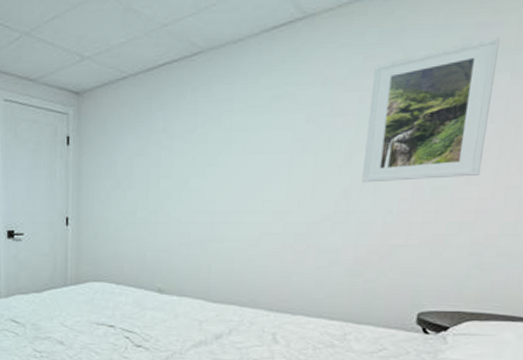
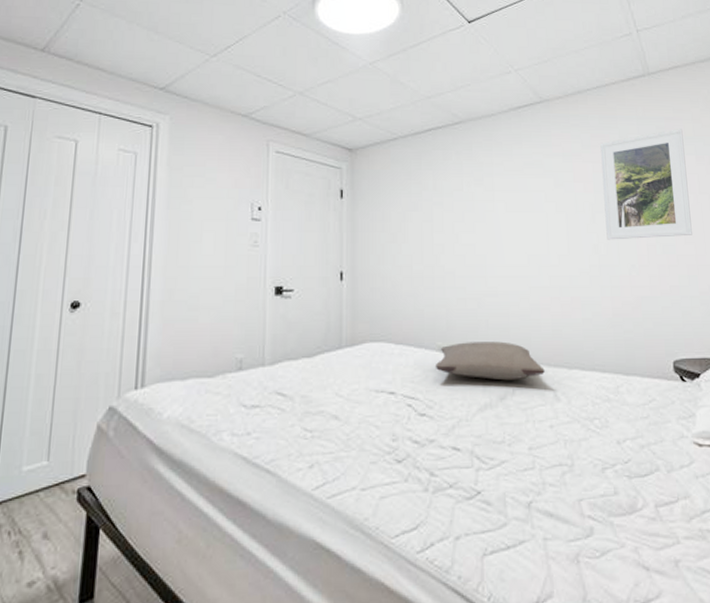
pillow: none [153,285,266,322] -> present [435,341,545,381]

